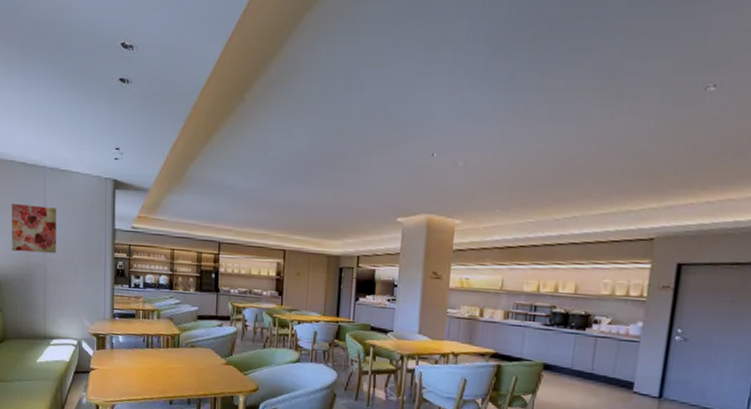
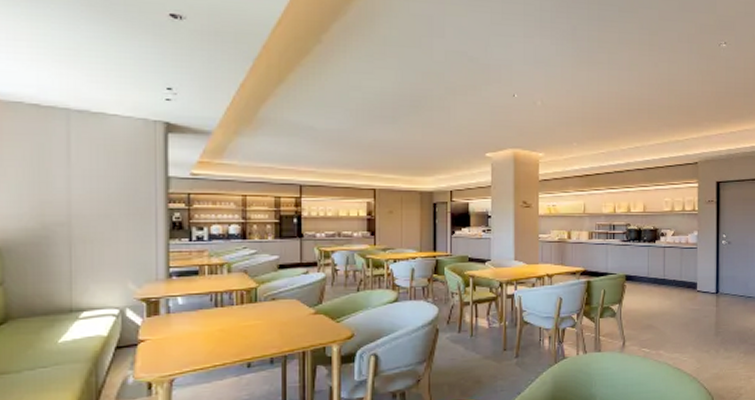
wall art: present [11,203,56,254] -> none [17,152,86,210]

